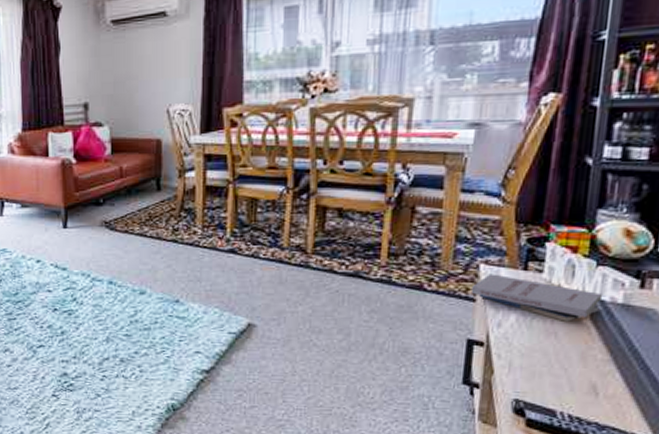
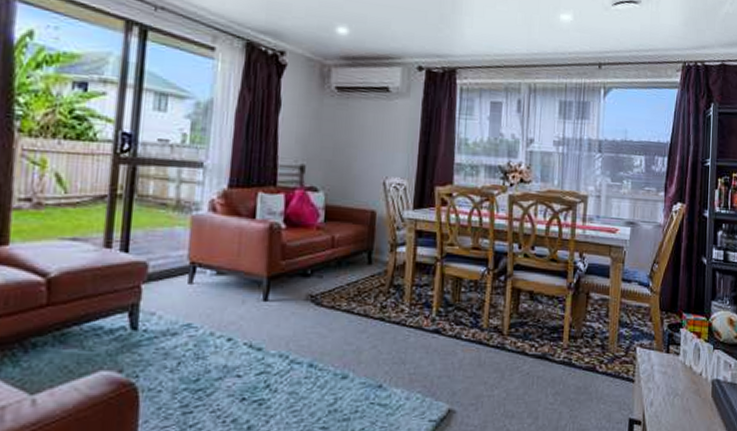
books: present [470,274,605,322] -> none [630,356,720,399]

